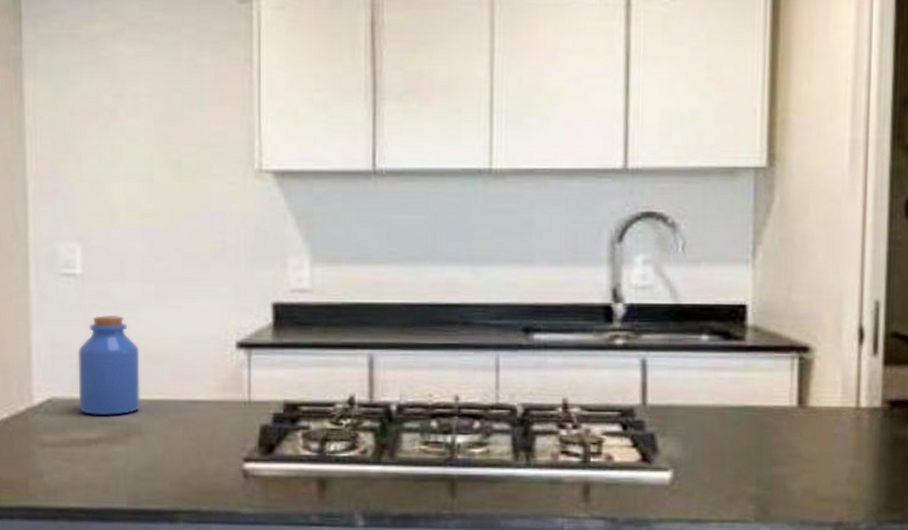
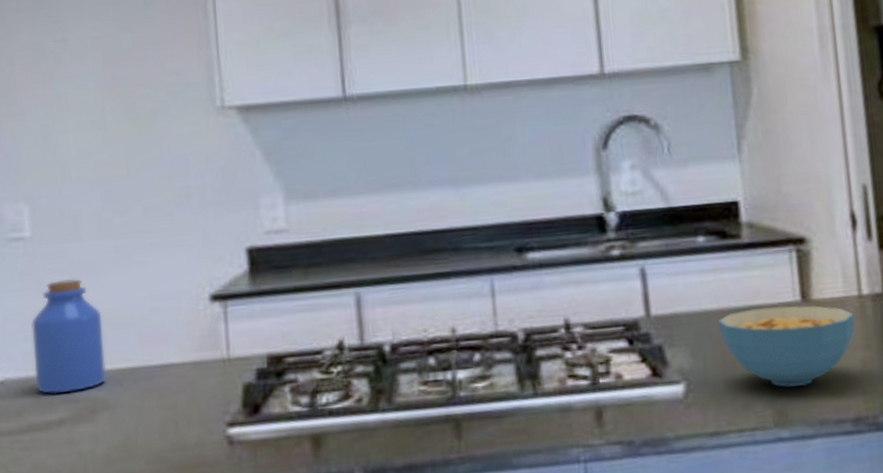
cereal bowl: none [711,409,850,487] -> present [717,305,855,387]

